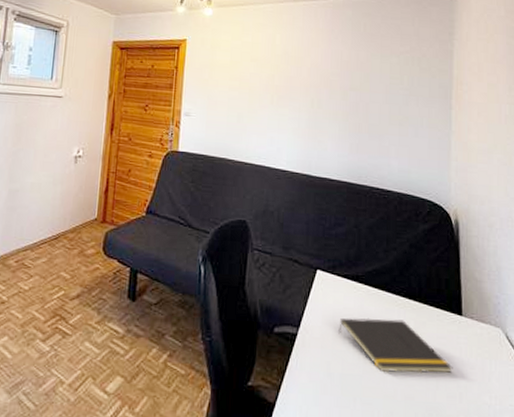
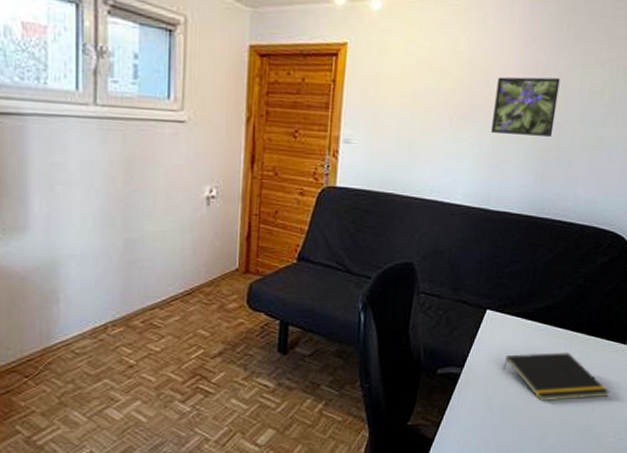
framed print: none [307,65,363,114] -> present [491,76,560,137]

